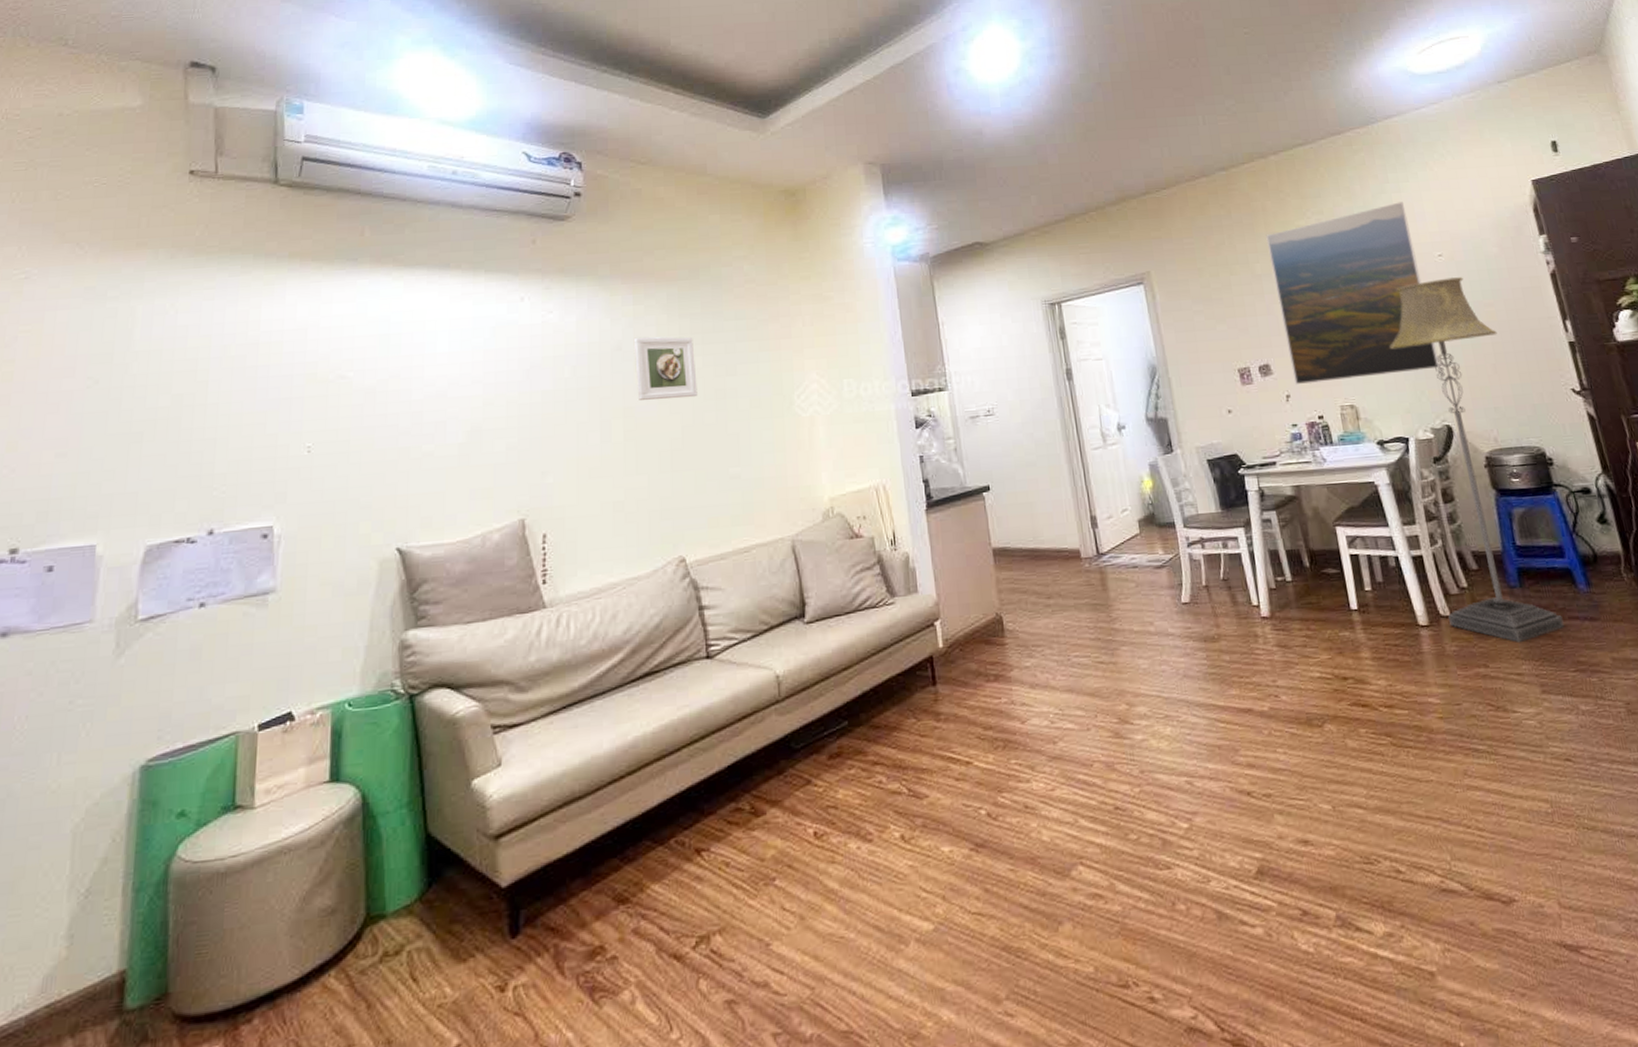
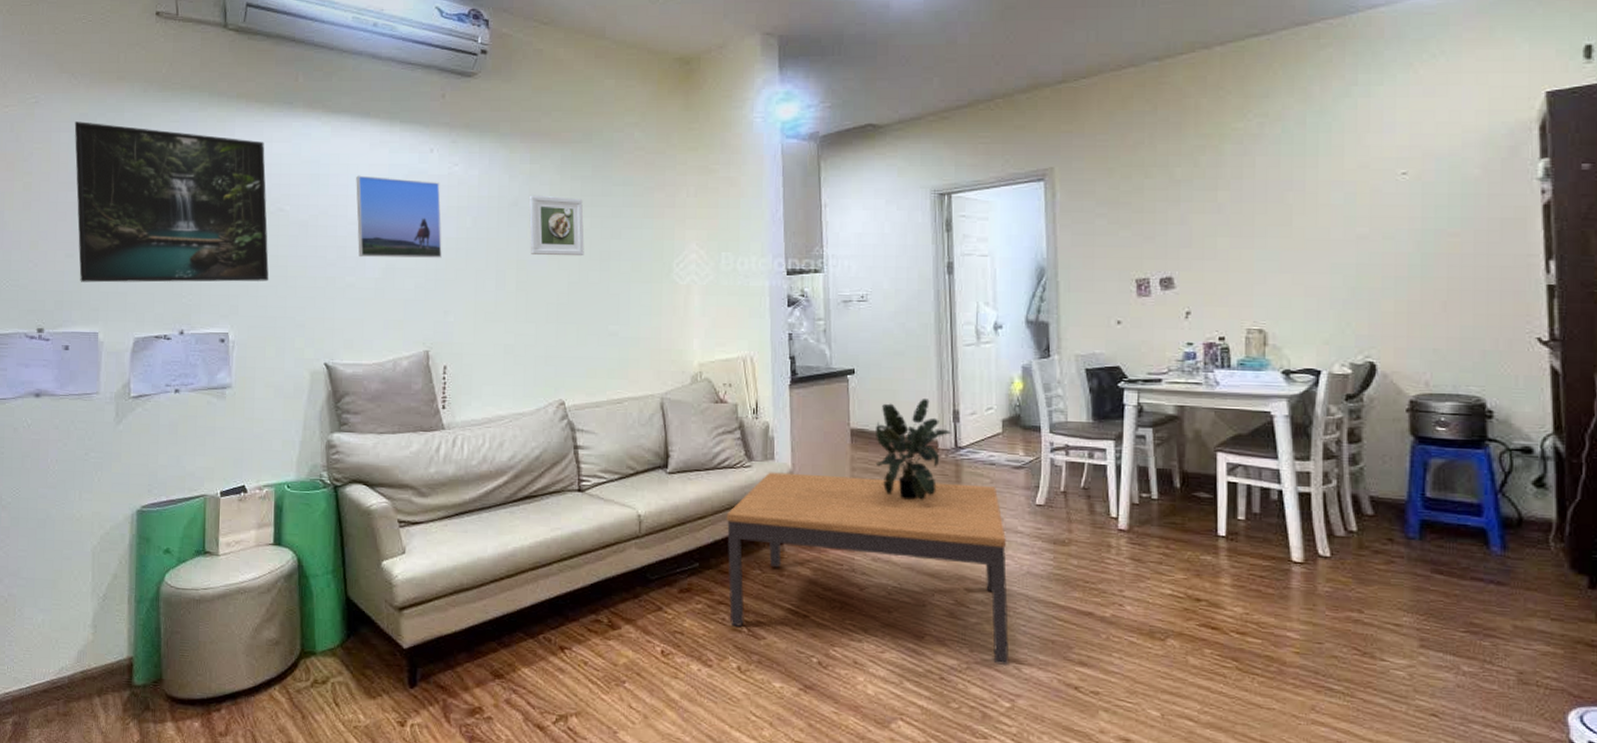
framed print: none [73,296,326,486] -> present [74,121,269,283]
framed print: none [434,331,537,421] -> present [356,175,442,258]
coffee table: none [872,590,1181,788] -> present [726,472,1009,665]
potted plant: none [1016,508,1091,616] -> present [875,399,951,500]
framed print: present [1266,202,1440,385] -> none [1194,108,1377,303]
floor lamp: present [1389,277,1564,642] -> none [1319,200,1463,594]

